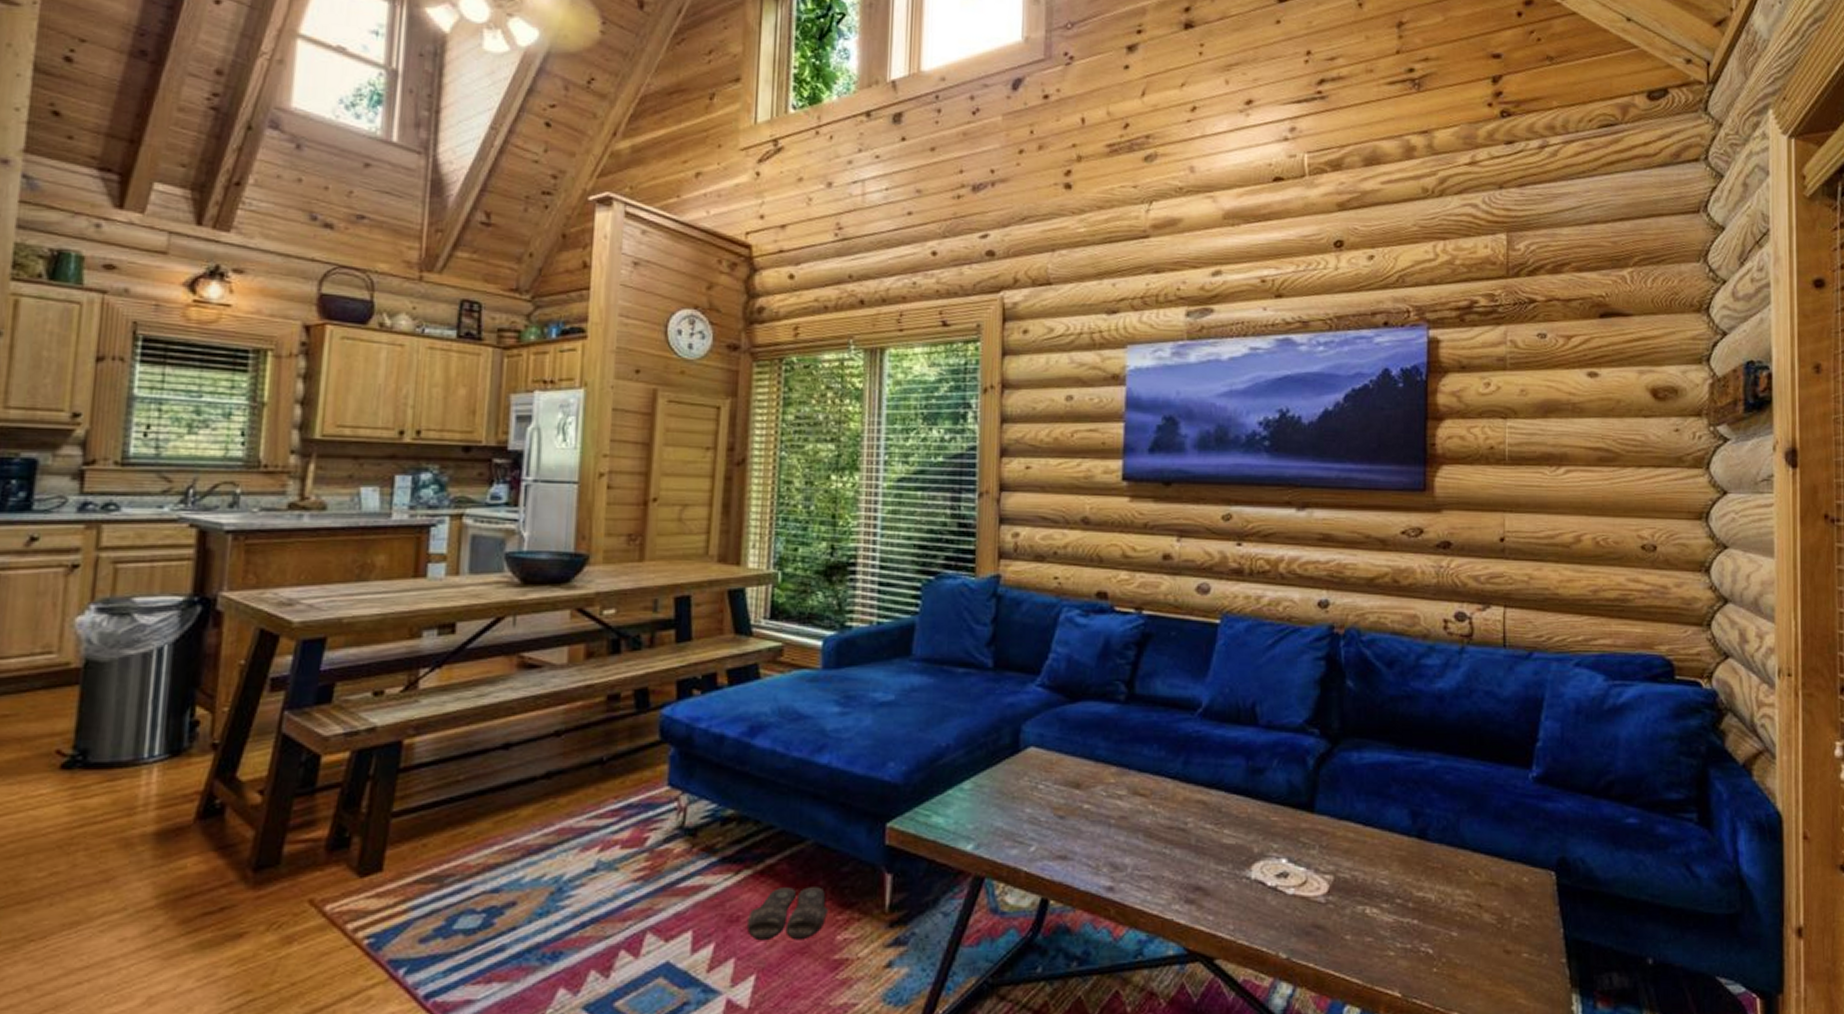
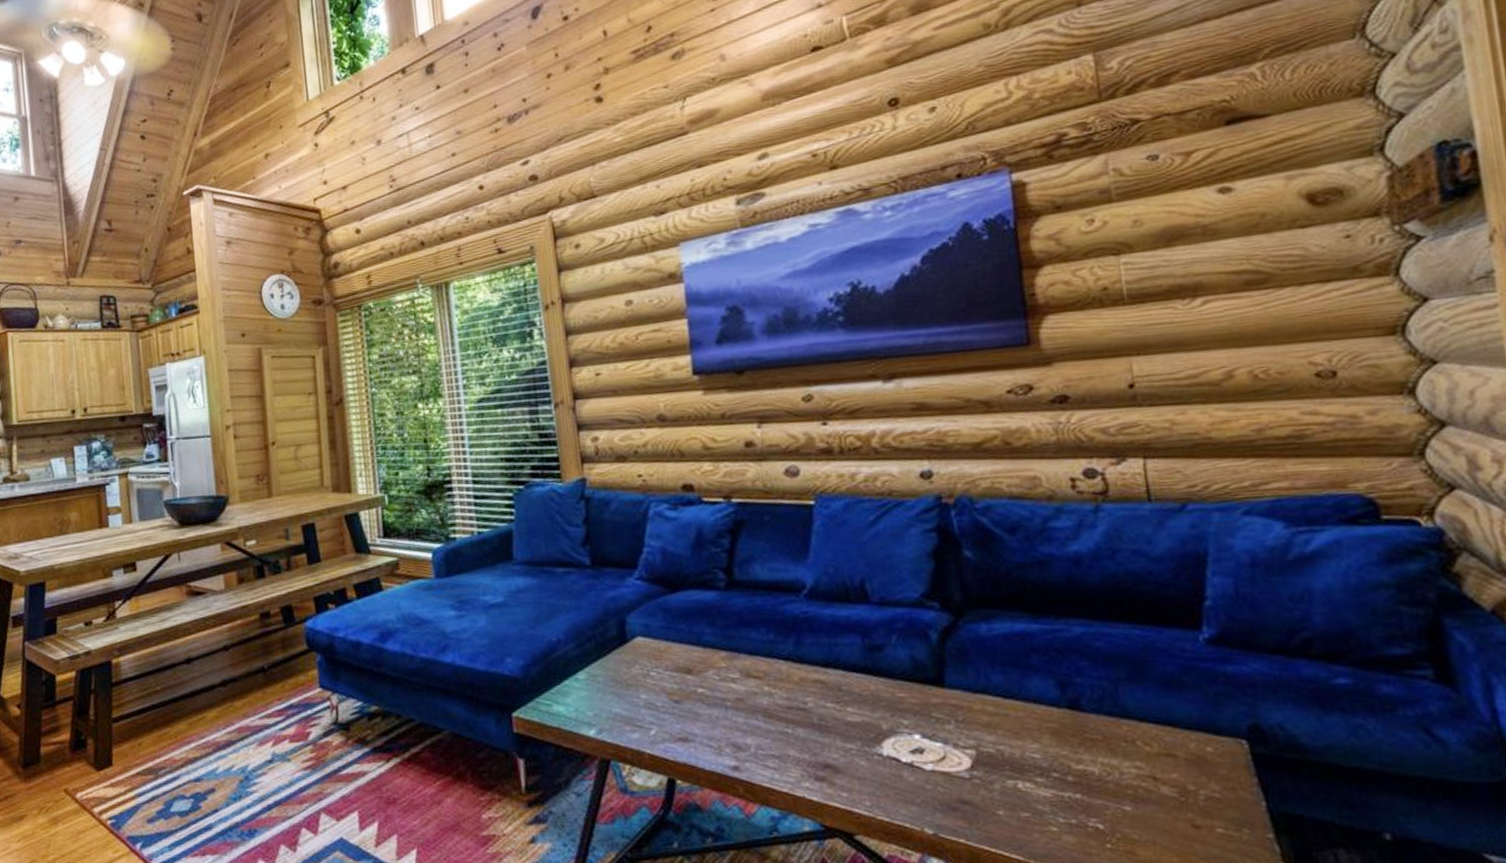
slippers: present [747,887,829,939] -> none [403,772,472,818]

